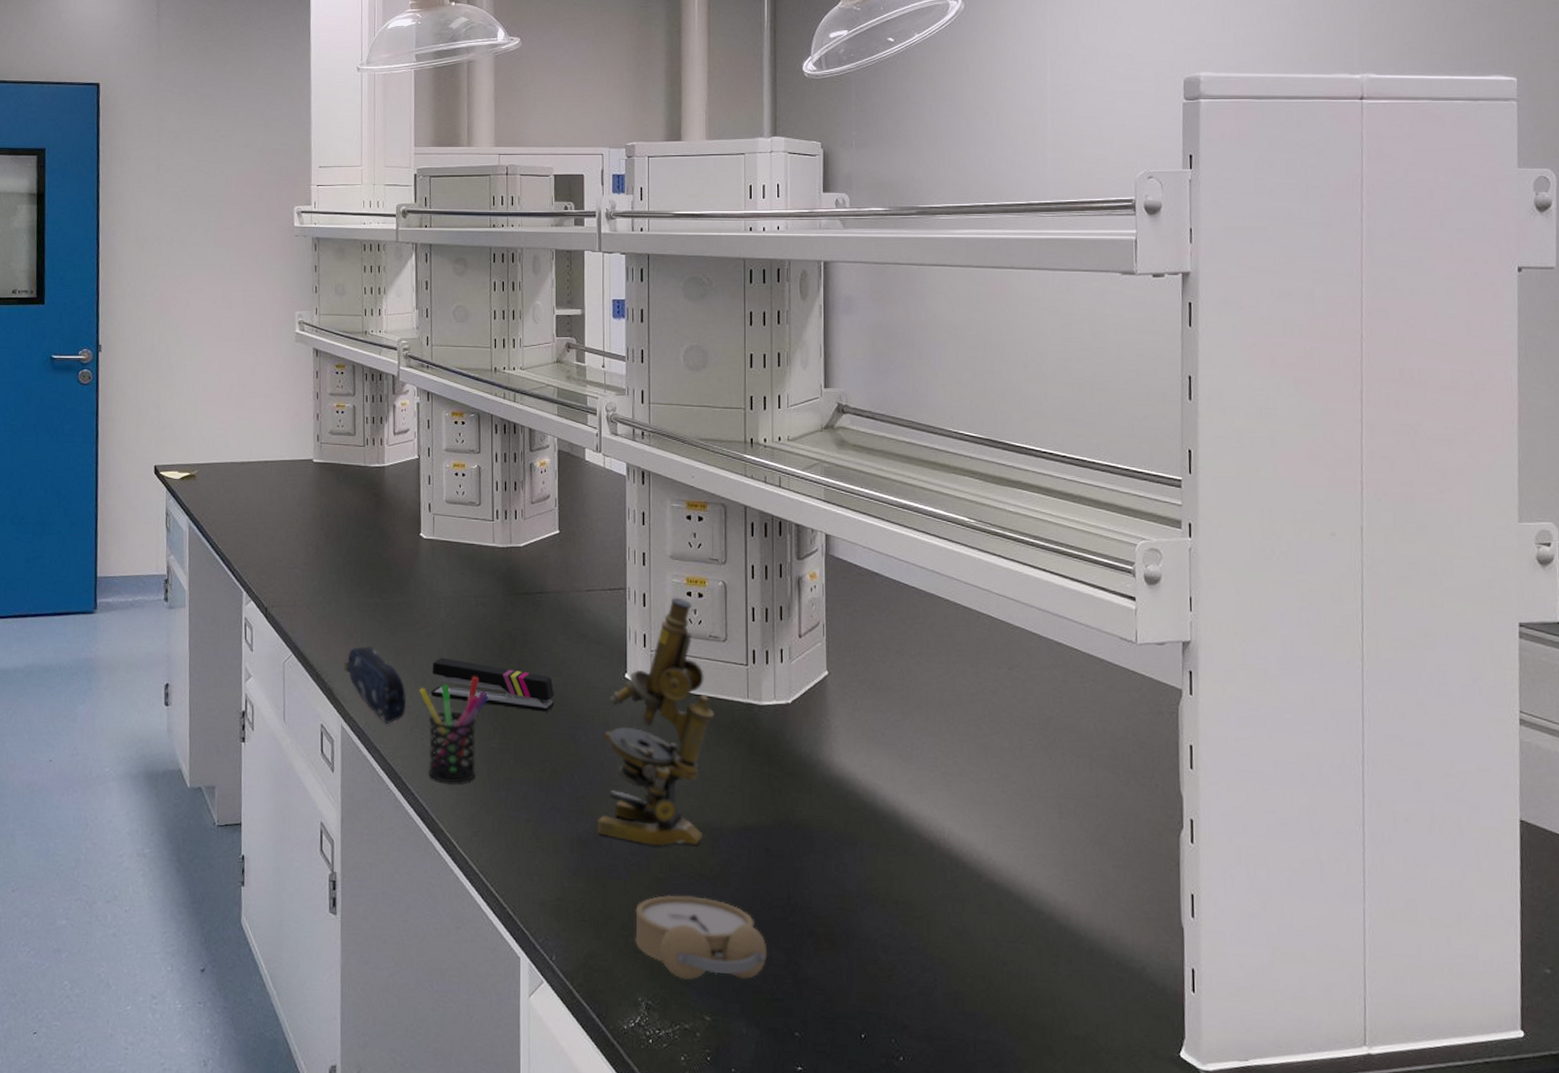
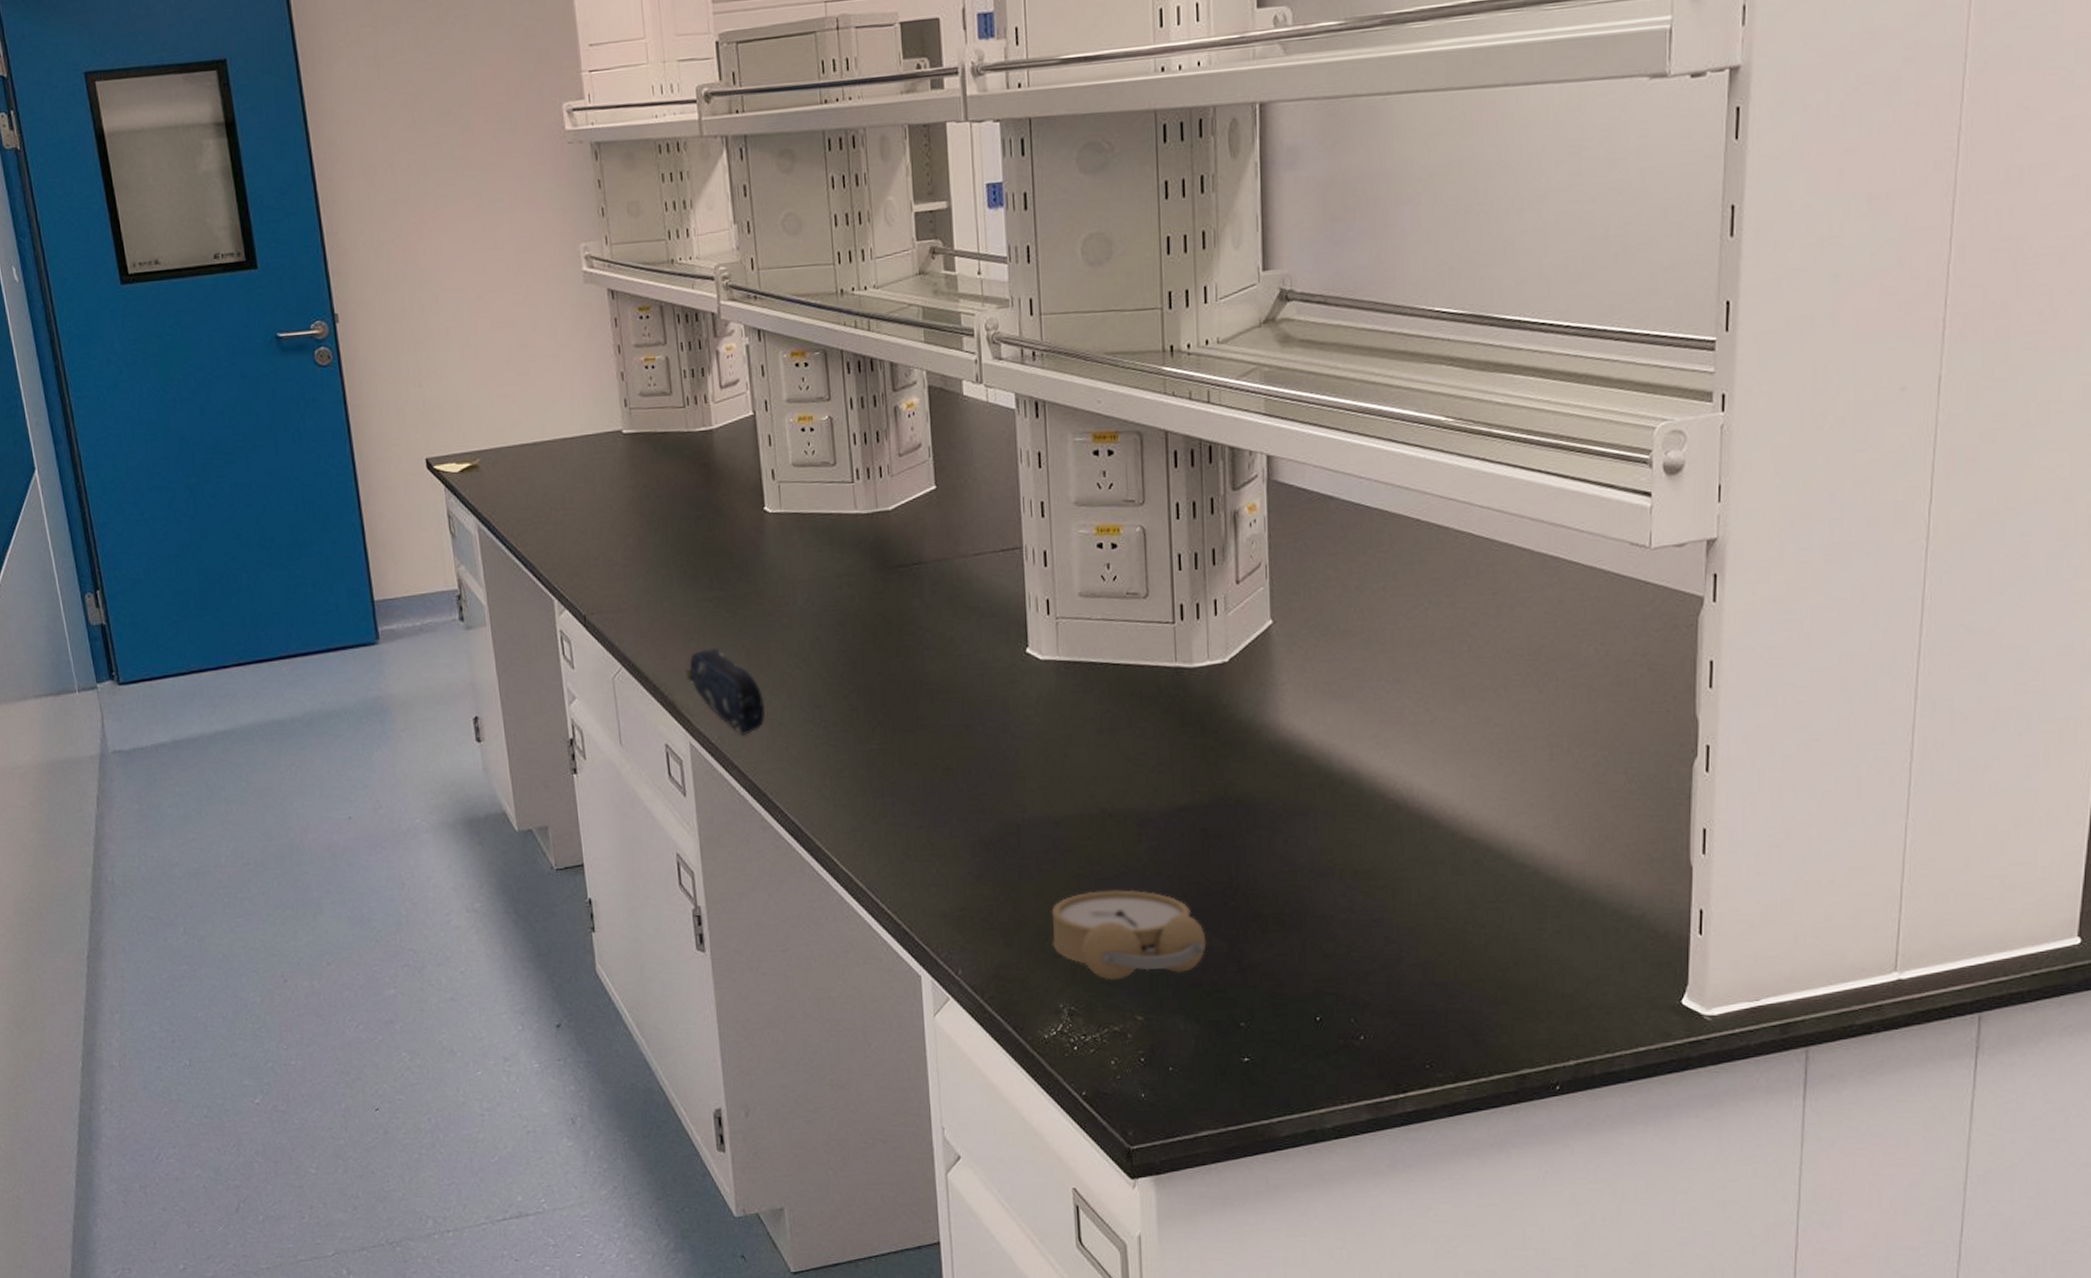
pen holder: present [419,676,489,783] -> none [779,670,864,794]
stapler: present [431,657,555,712] -> none [793,652,943,703]
microscope: present [596,597,714,846] -> none [1001,551,1136,839]

